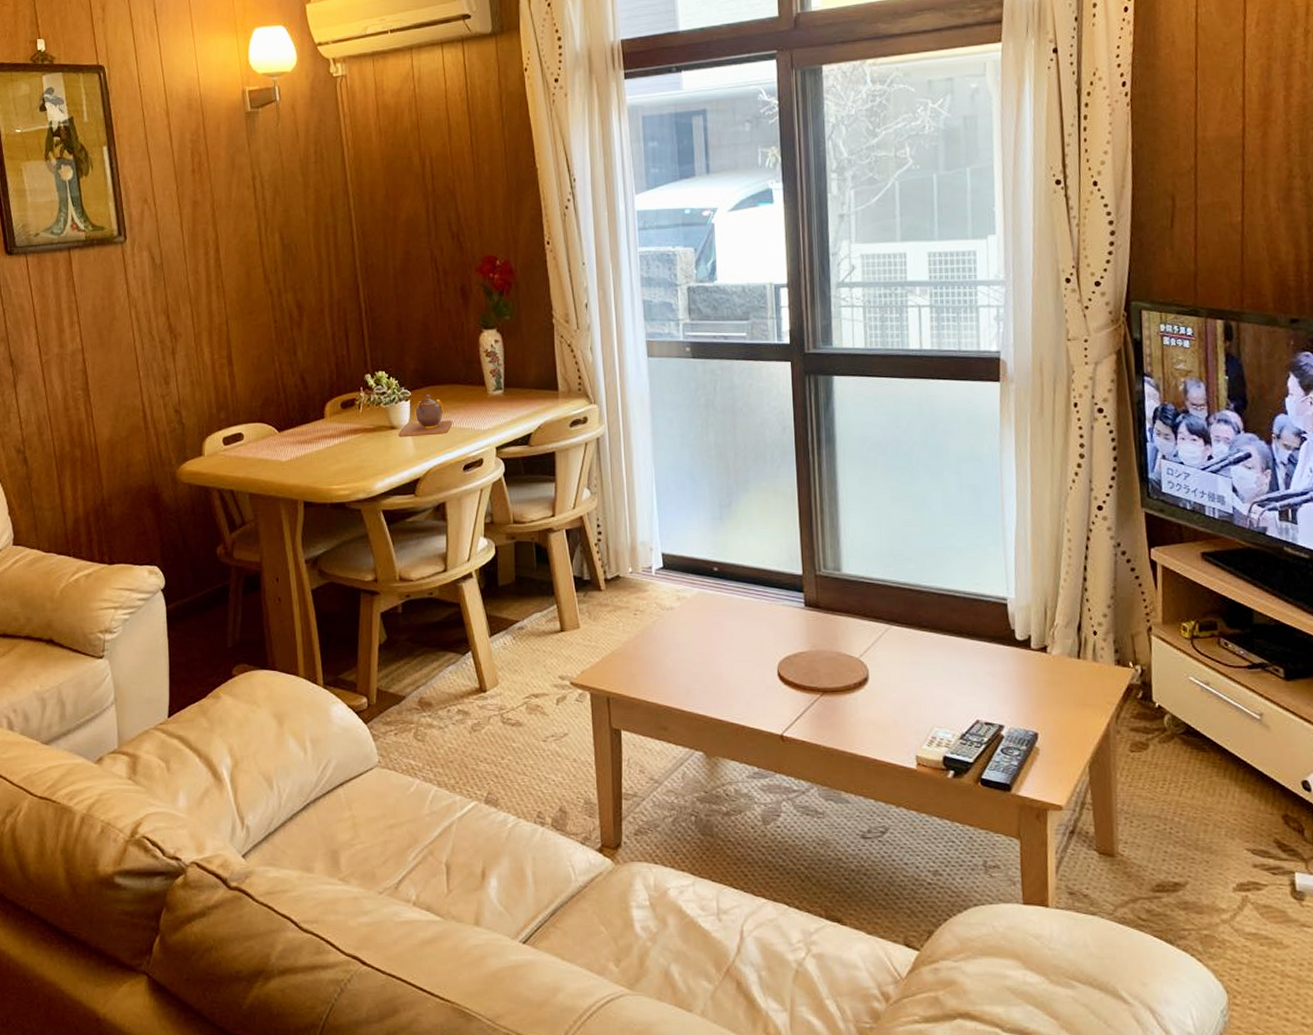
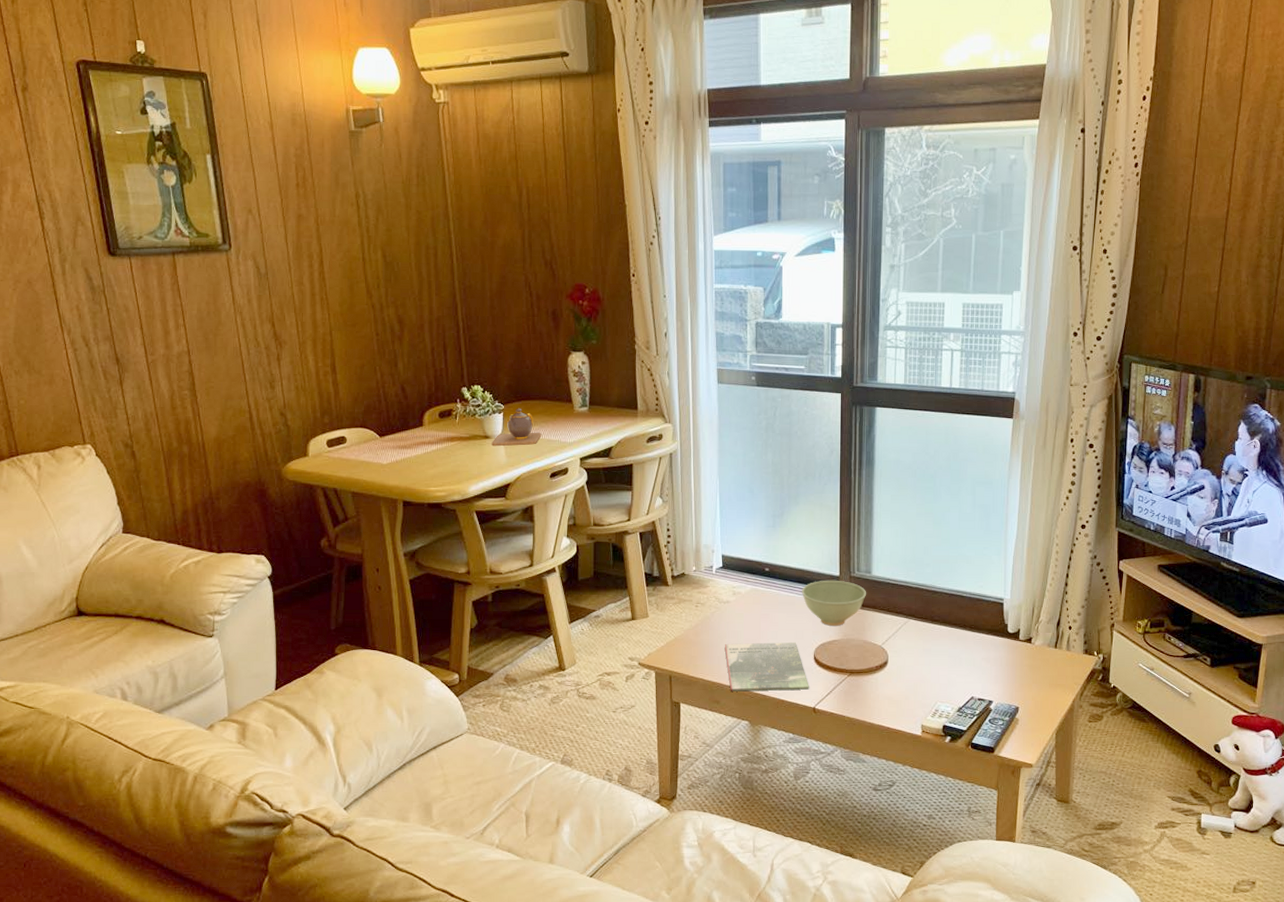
magazine: none [670,656,774,716] -> present [724,642,809,692]
bowl: none [757,579,837,635] -> present [801,580,867,626]

